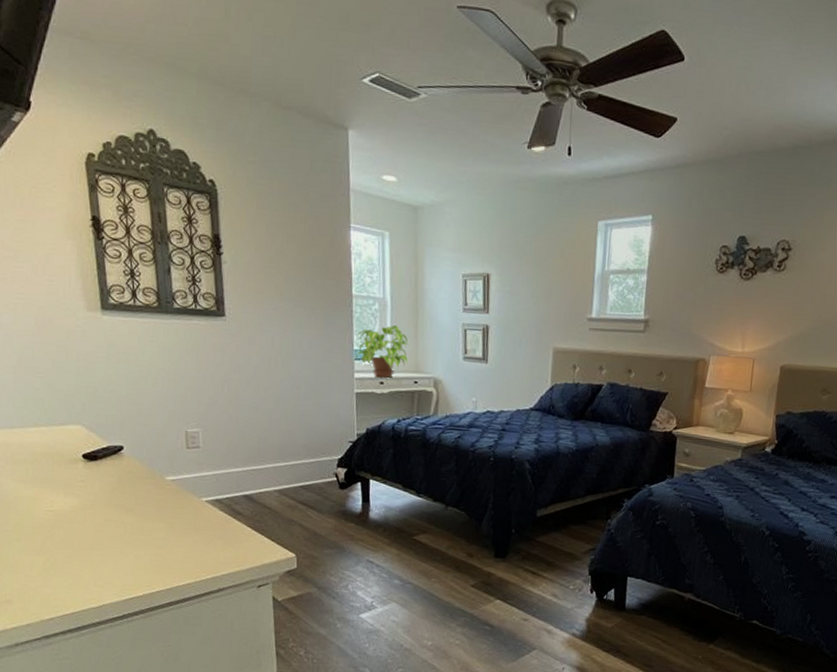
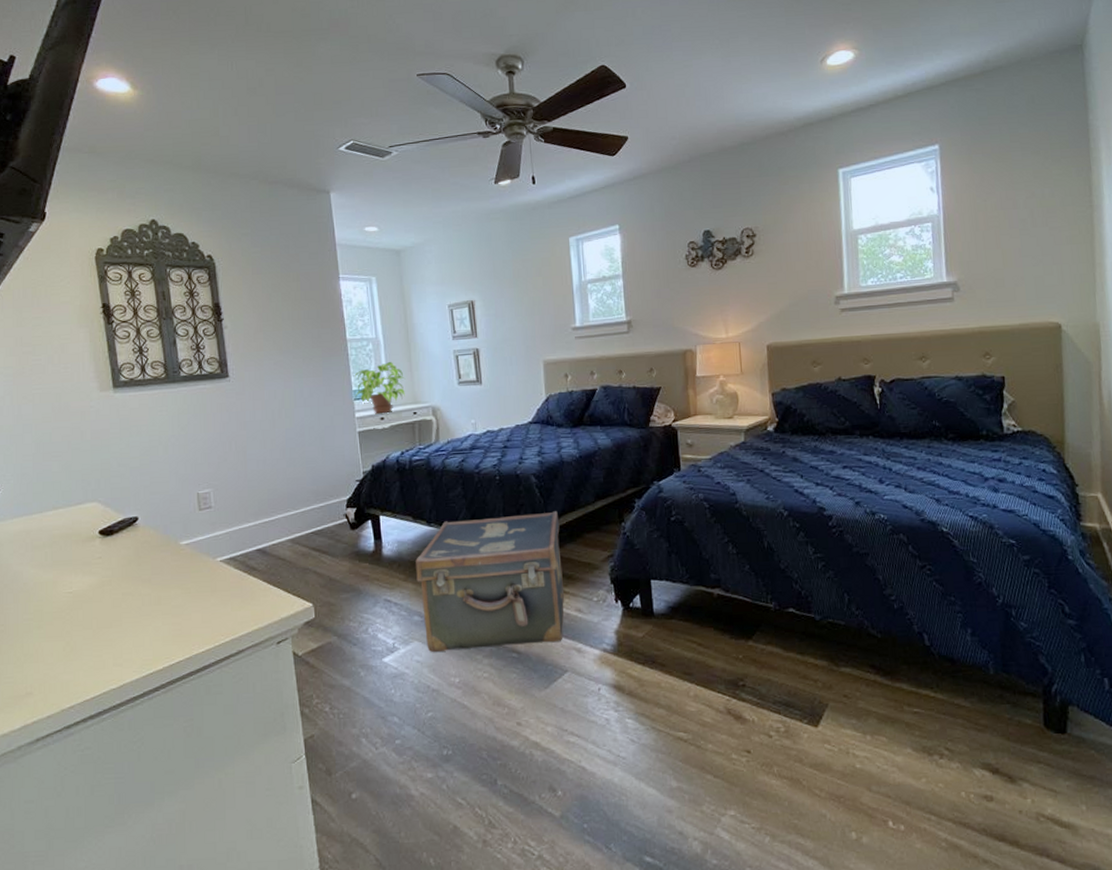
suitcase: none [400,494,548,621] -> present [416,511,565,653]

